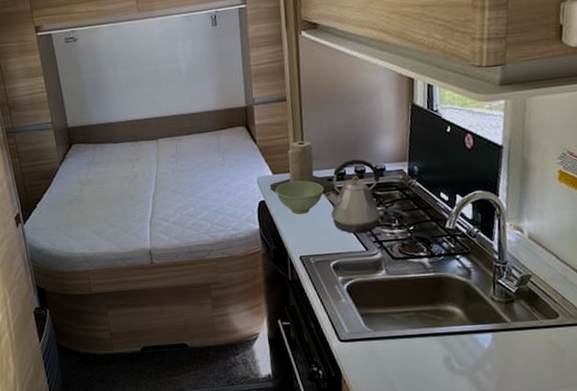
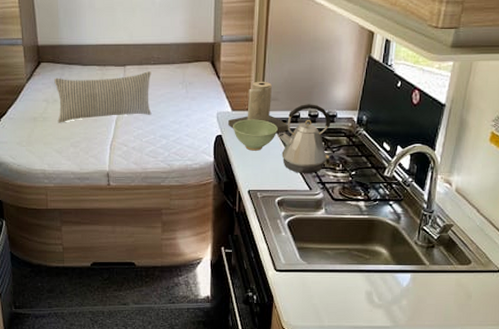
pillow: none [87,142,189,204] -> present [54,71,152,123]

